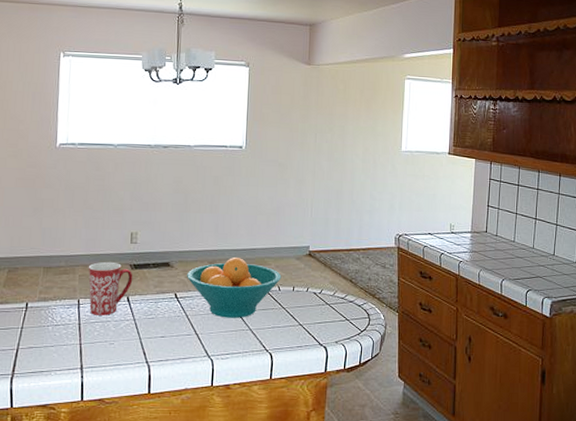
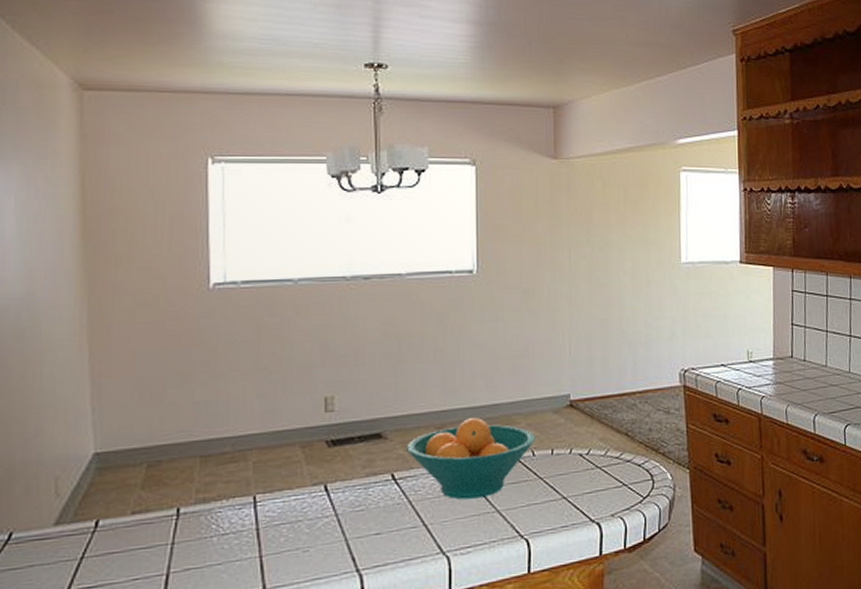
mug: present [88,261,133,316] -> none [265,439,331,515]

